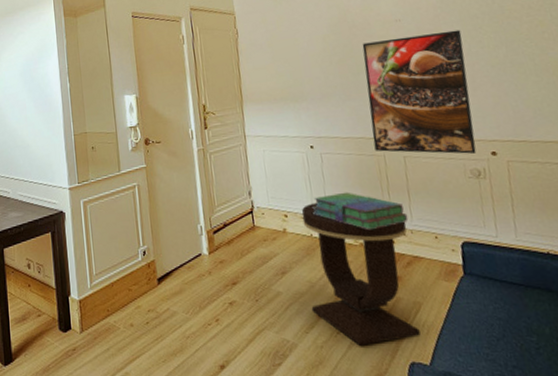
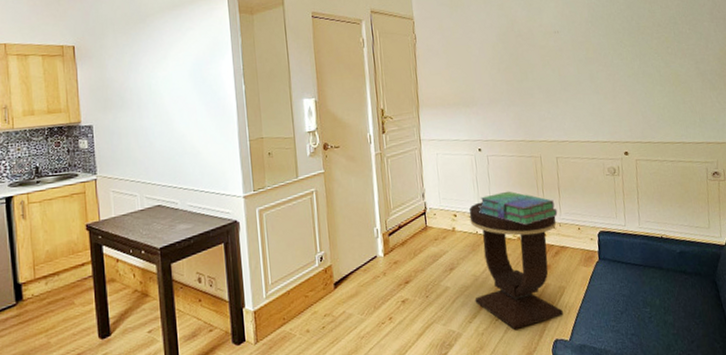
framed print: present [362,29,477,154] -> none [526,42,613,155]

